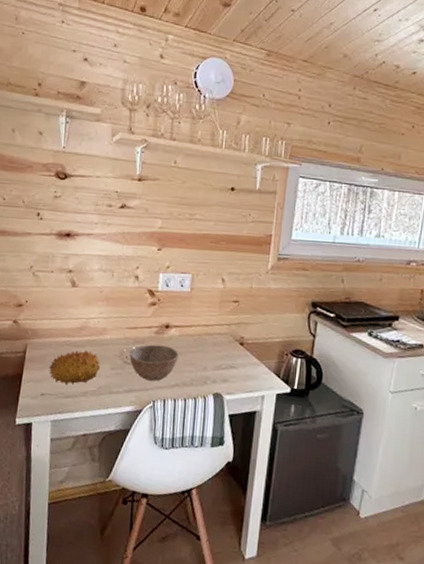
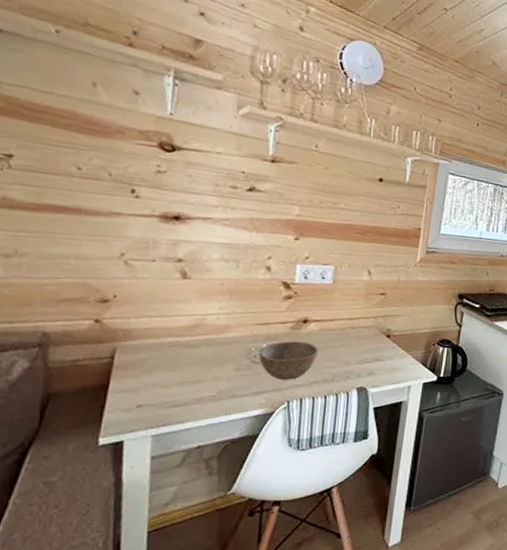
fruit: present [49,350,100,385] -> none [148,351,220,393]

